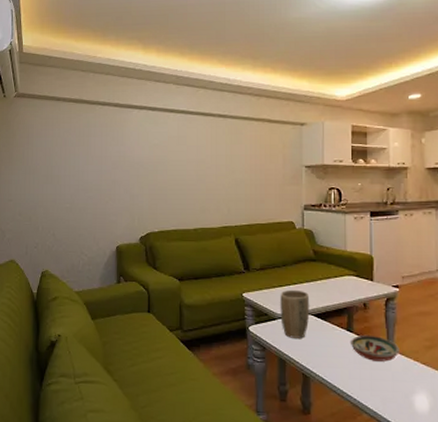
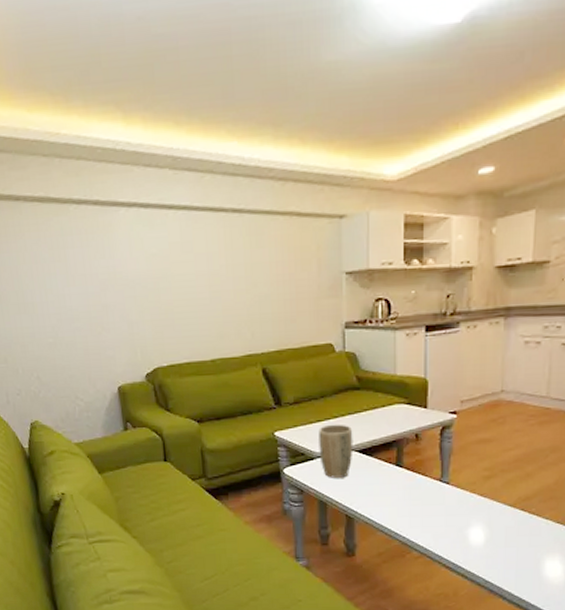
decorative bowl: present [350,335,400,362] -> none [399,469,455,496]

